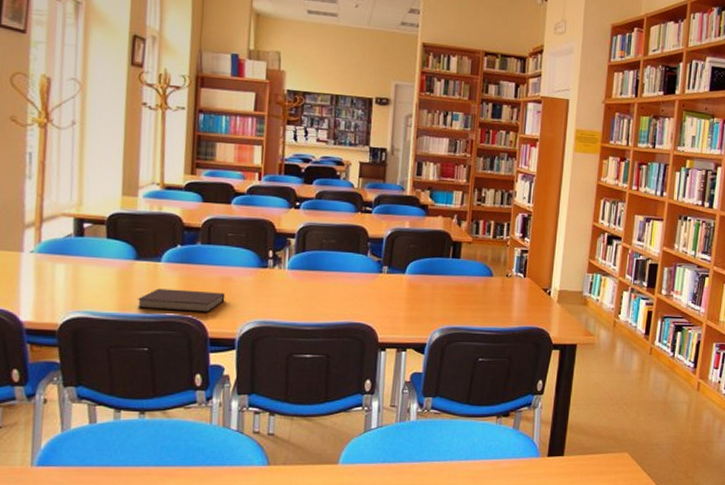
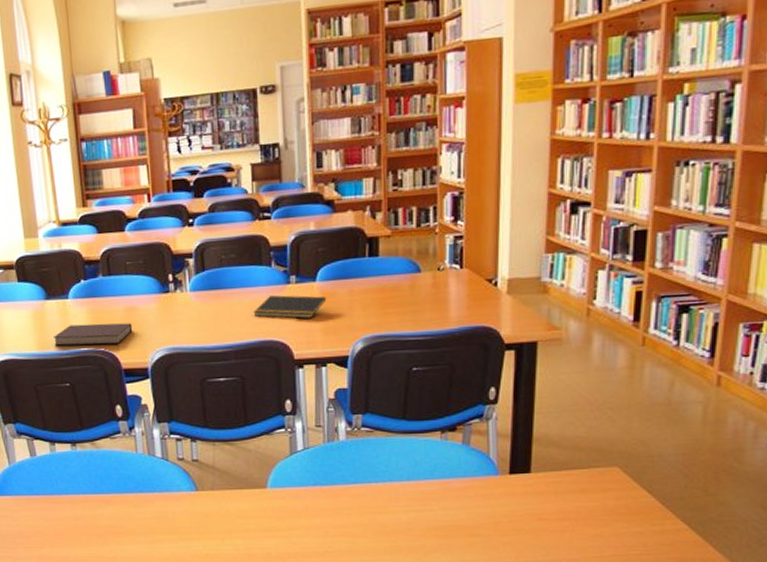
notepad: none [345,282,413,306] -> present [253,295,327,319]

